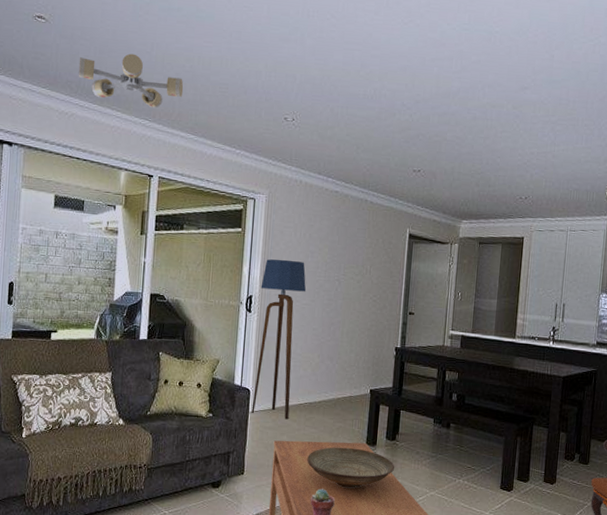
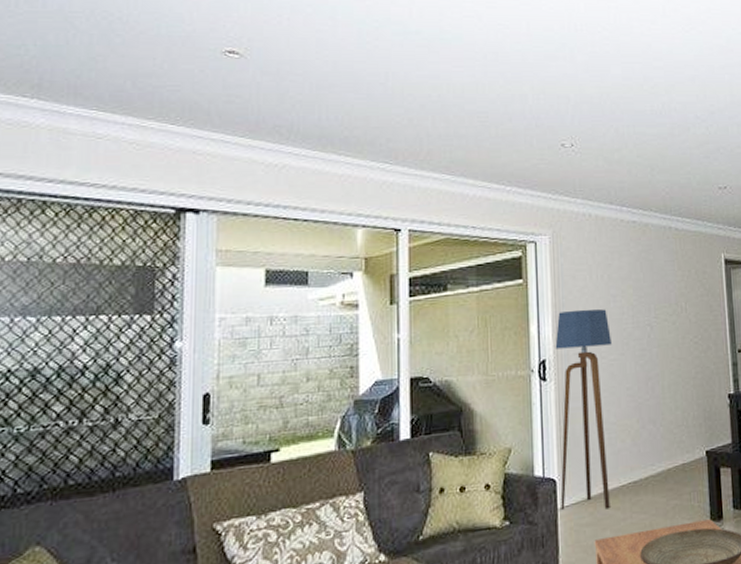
ceiling light: present [78,53,184,109] -> none [289,86,432,149]

